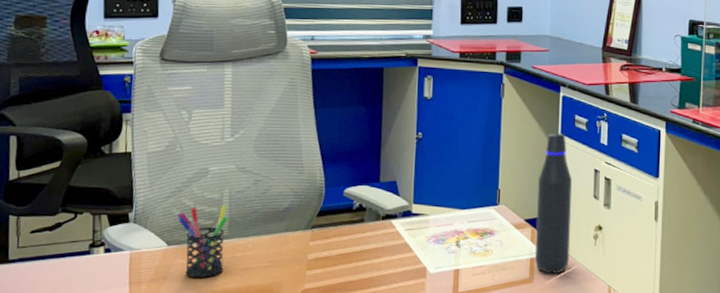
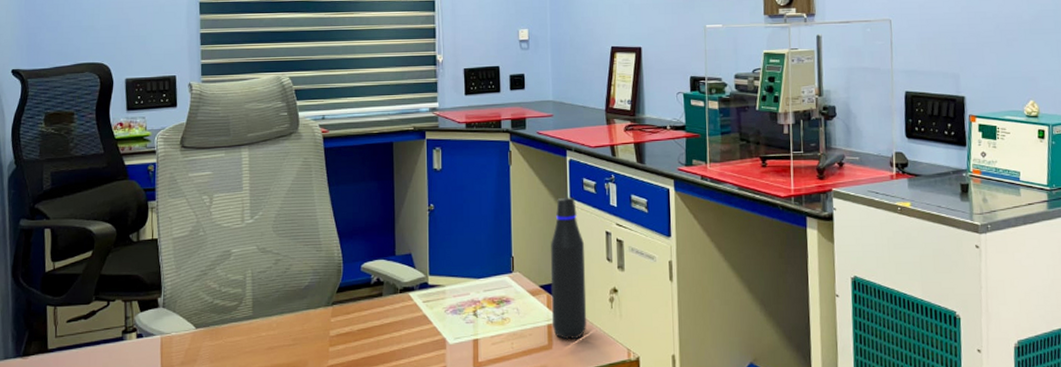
pen holder: present [176,205,228,279] -> none [203,286,251,360]

